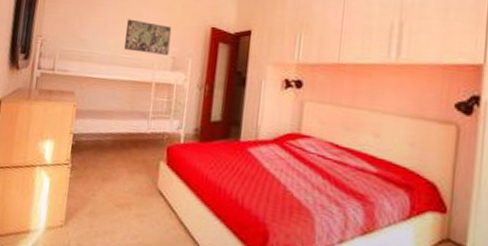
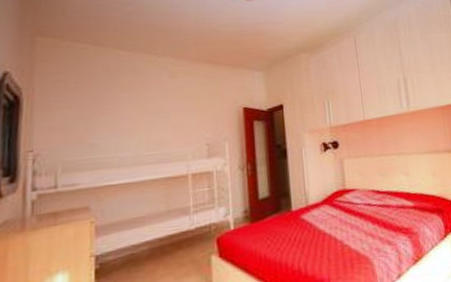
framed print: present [124,19,172,55] -> none [147,113,202,147]

